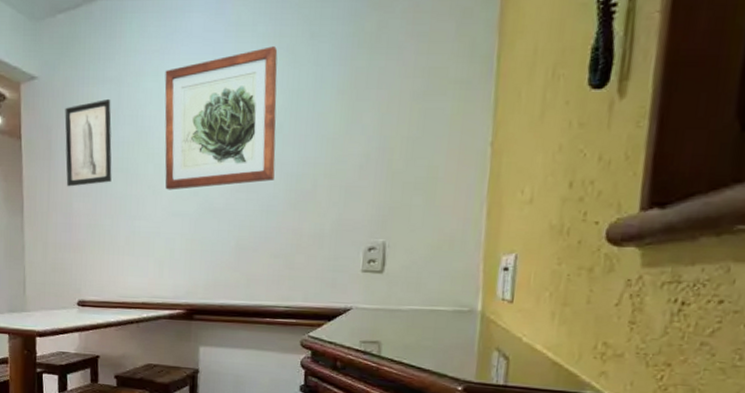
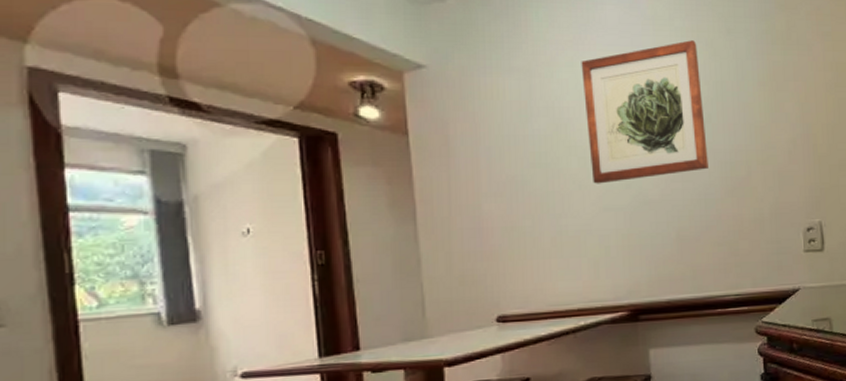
wall art: present [65,98,112,187] -> none [464,89,529,187]

